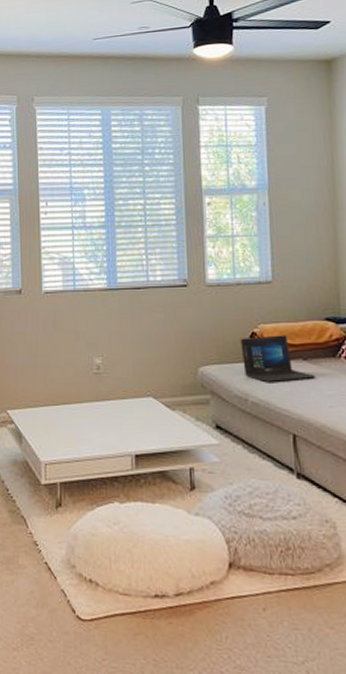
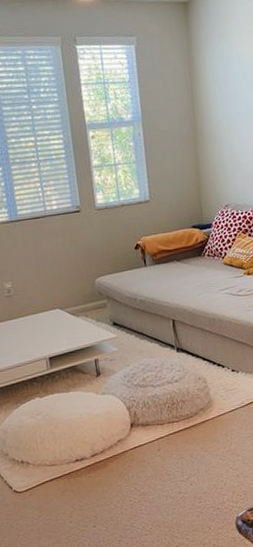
laptop: present [240,335,315,382] -> none [127,243,187,283]

